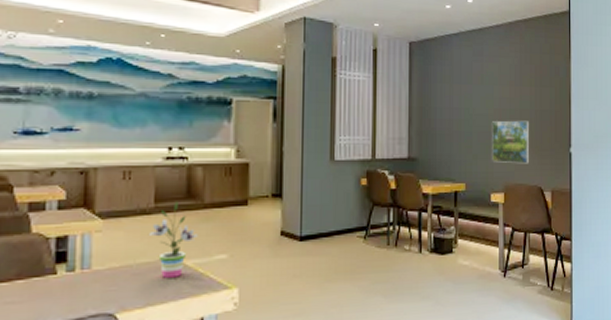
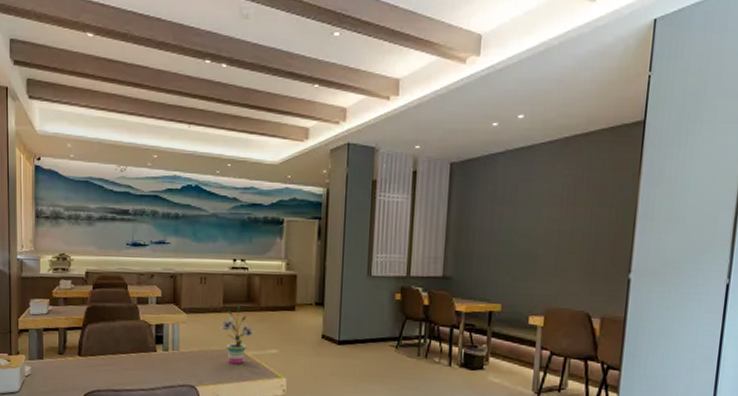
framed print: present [492,120,530,164] -> none [533,242,581,289]

